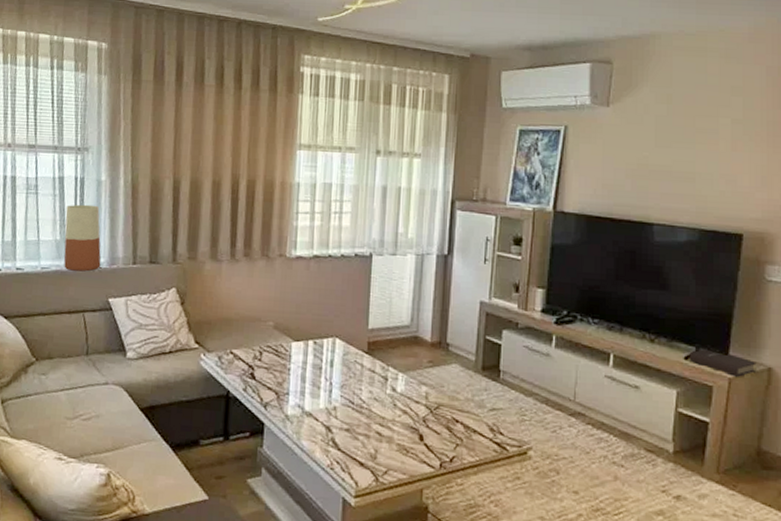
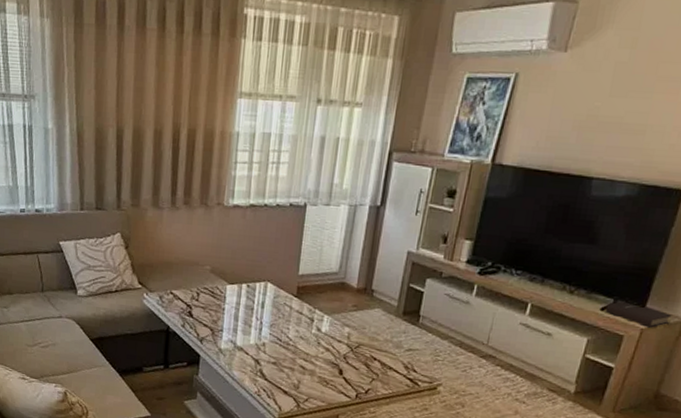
vase: present [64,204,101,272] -> none [16,152,51,217]

